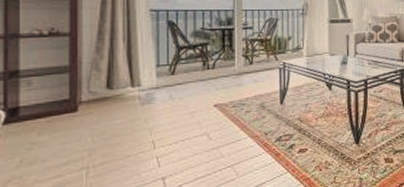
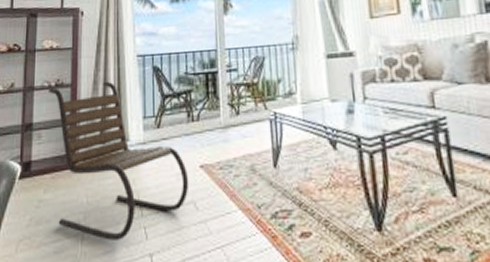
lounge chair: none [40,32,203,171] -> present [49,81,189,240]

